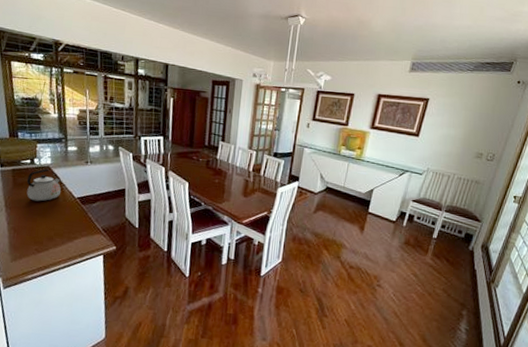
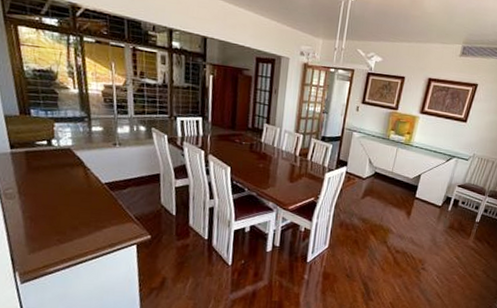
kettle: present [27,168,61,202] -> none [44,151,85,188]

